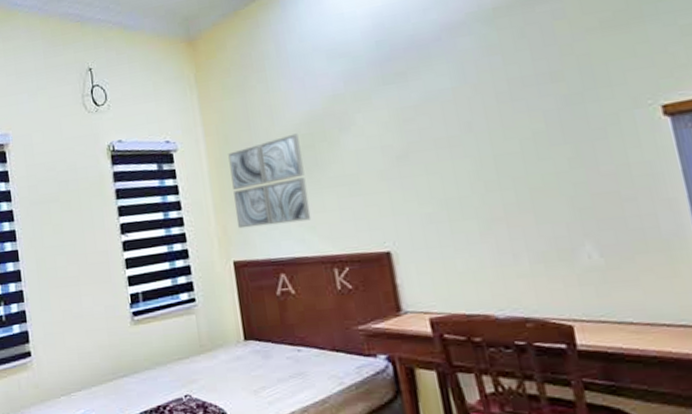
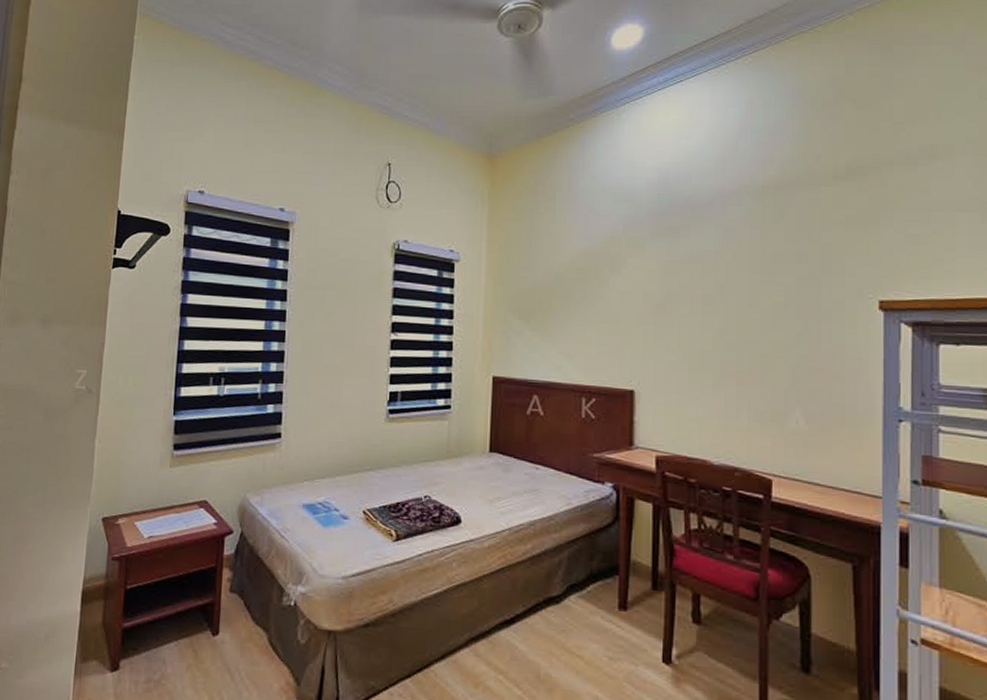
wall art: present [228,133,311,229] -> none [502,266,573,350]

